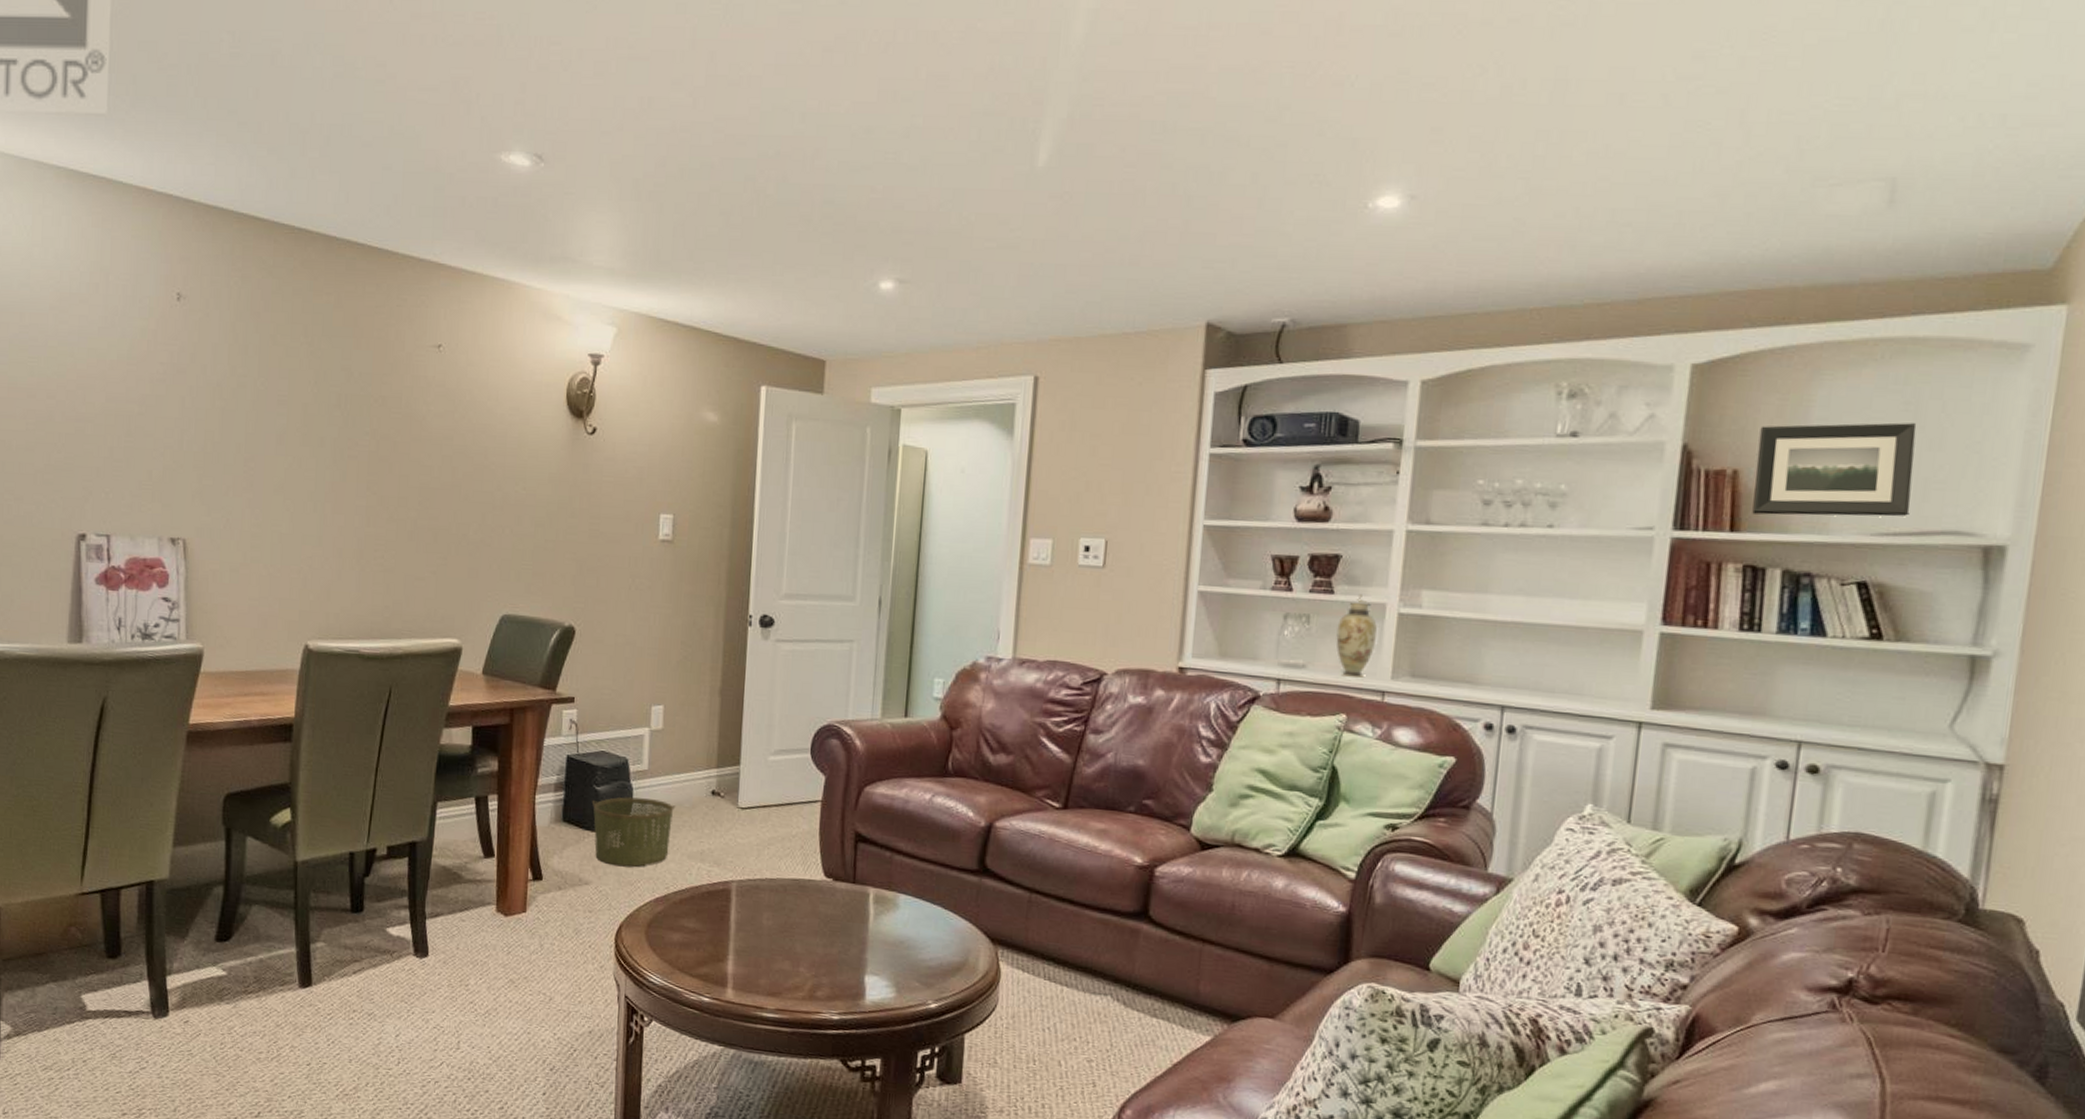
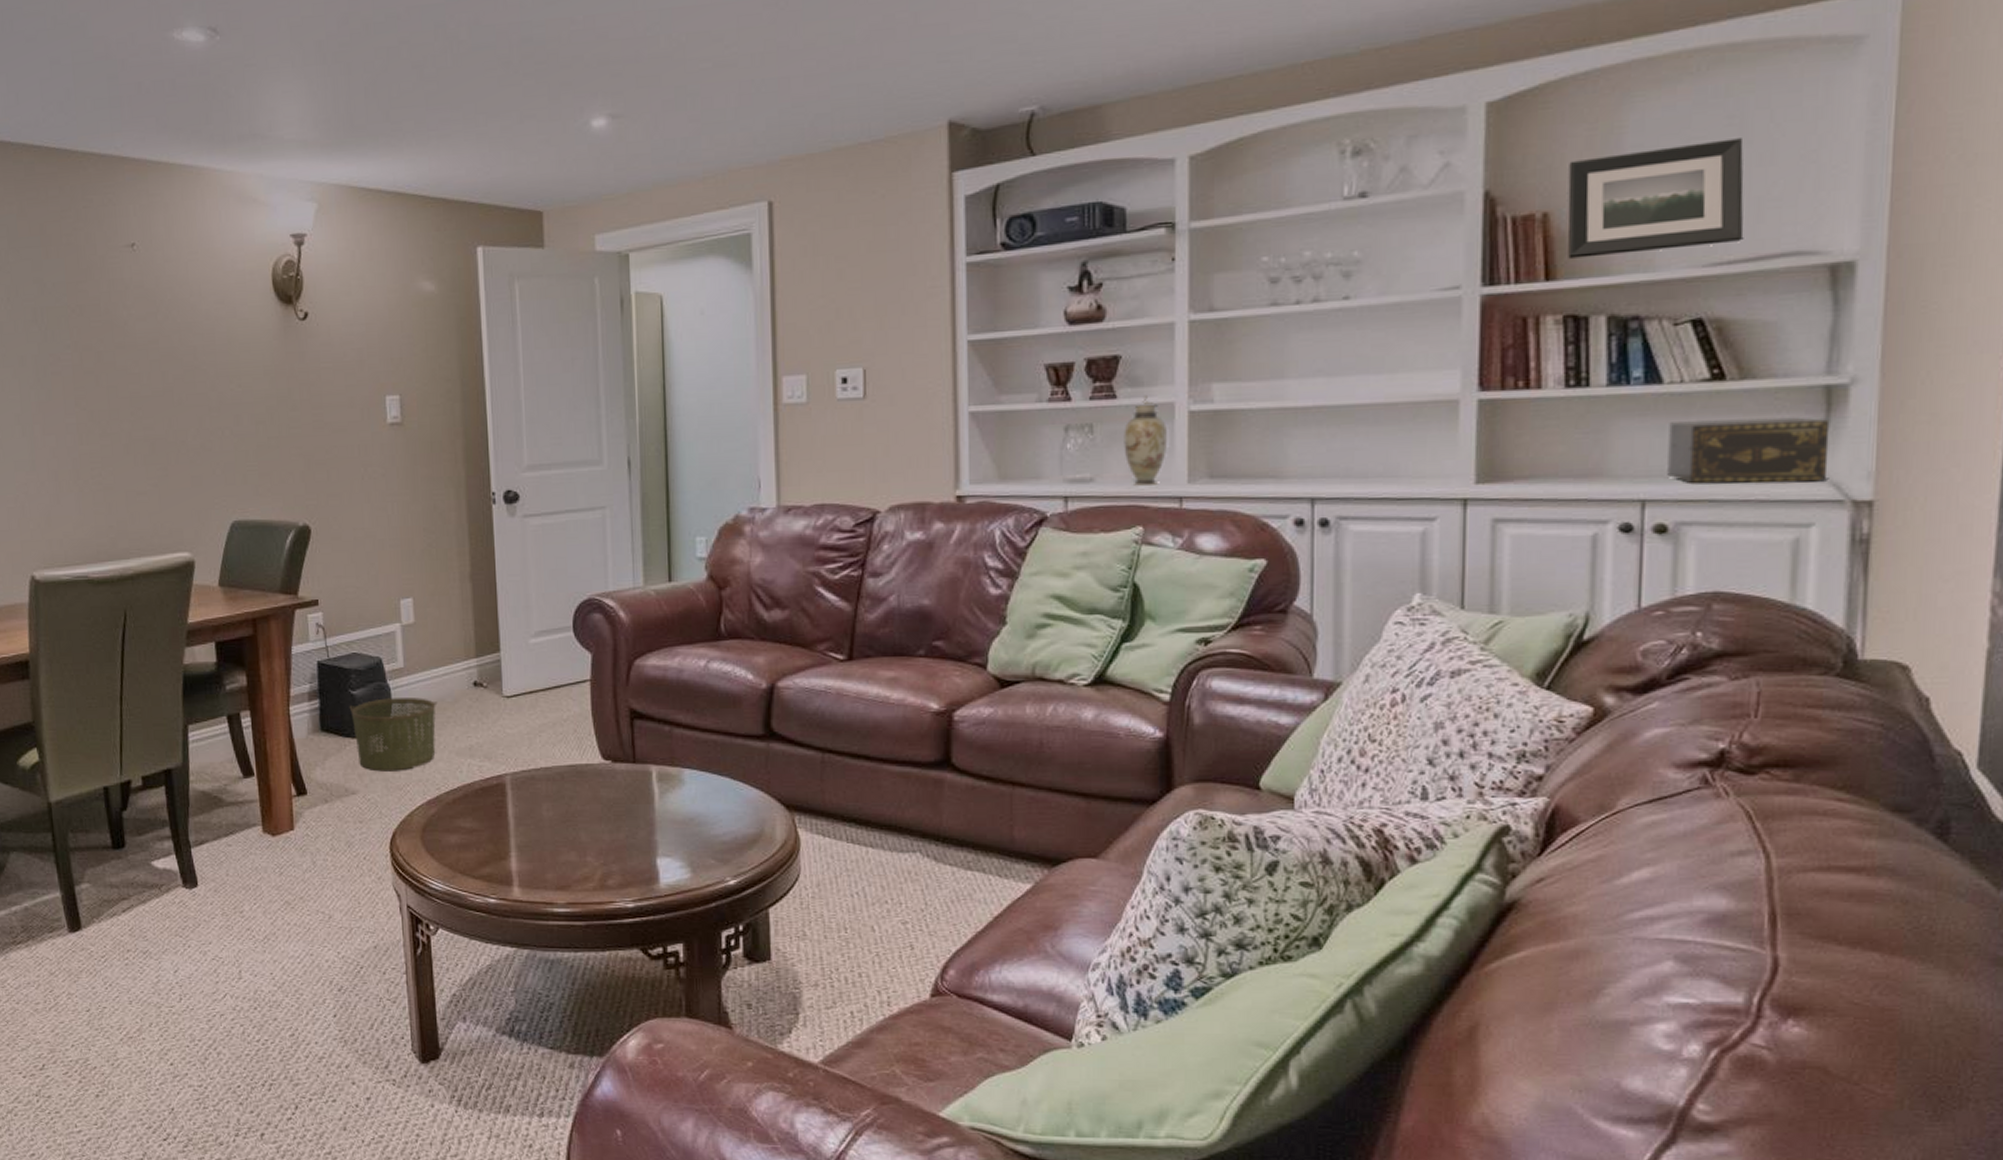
decorative box: none [1823,673,1972,742] -> present [1667,417,1830,484]

